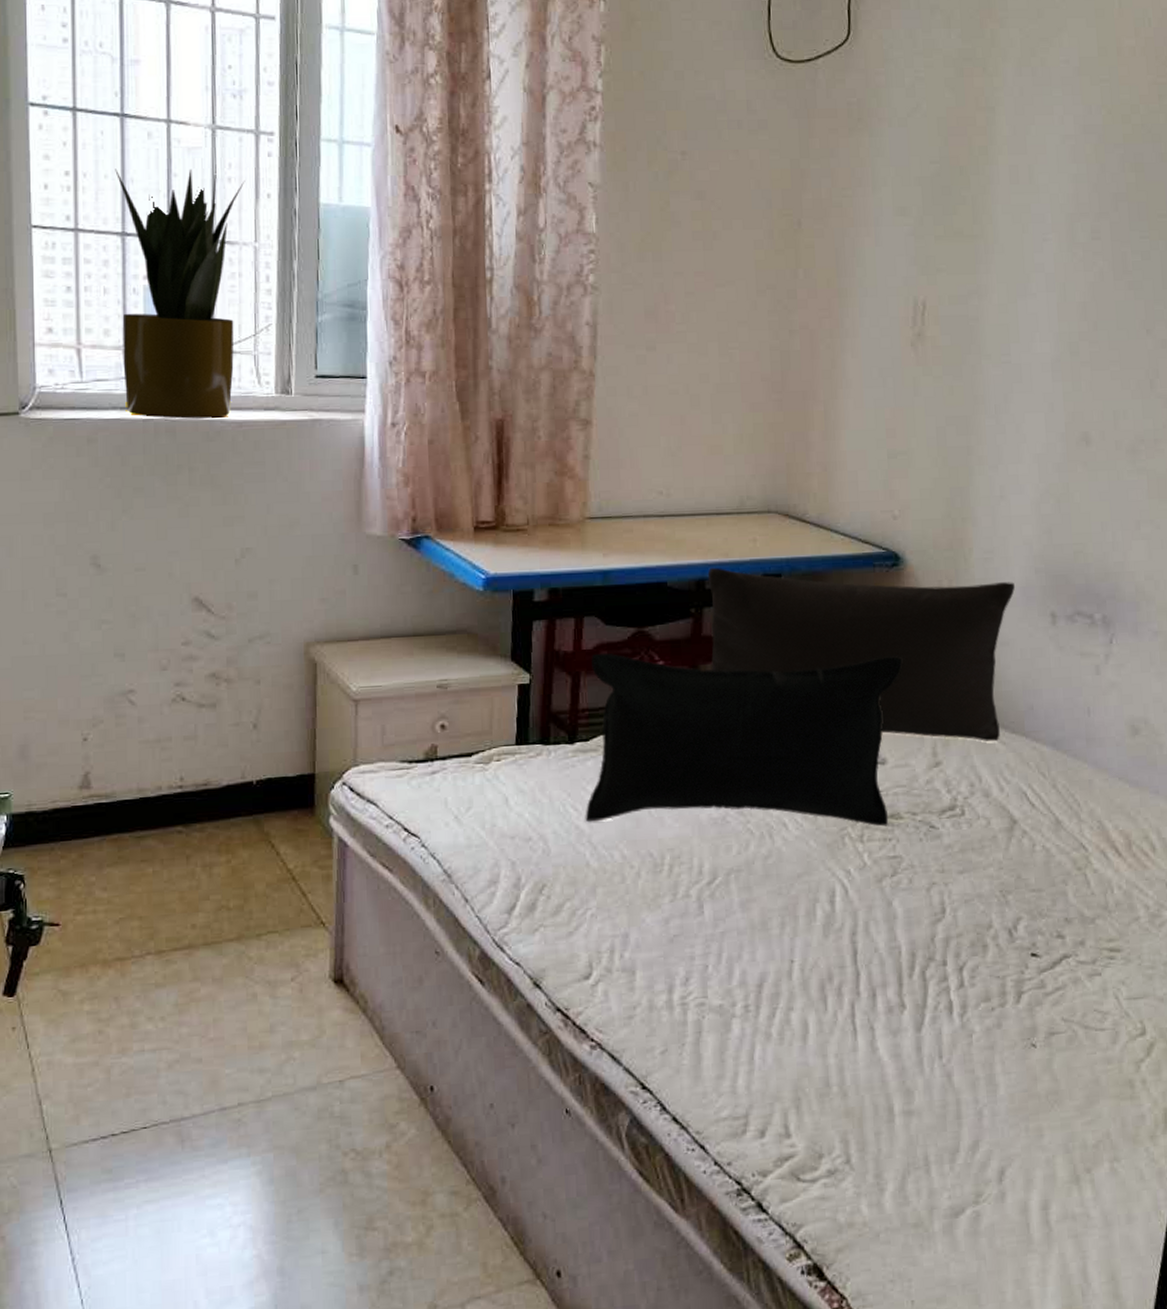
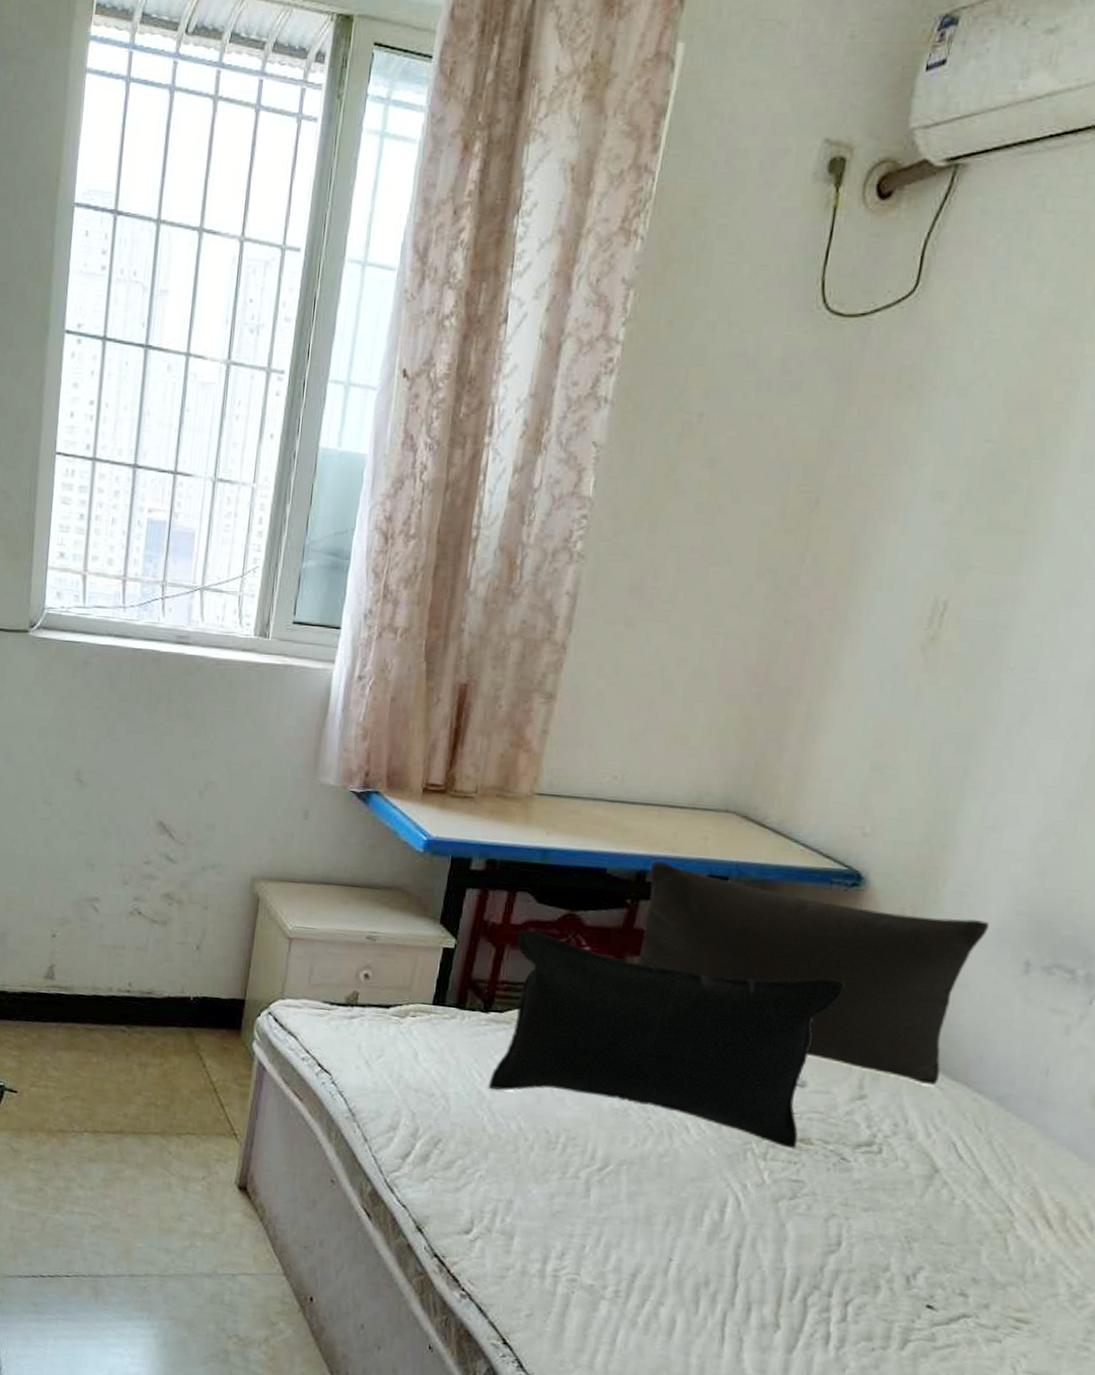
planter: present [115,164,245,420] -> none [120,400,252,655]

